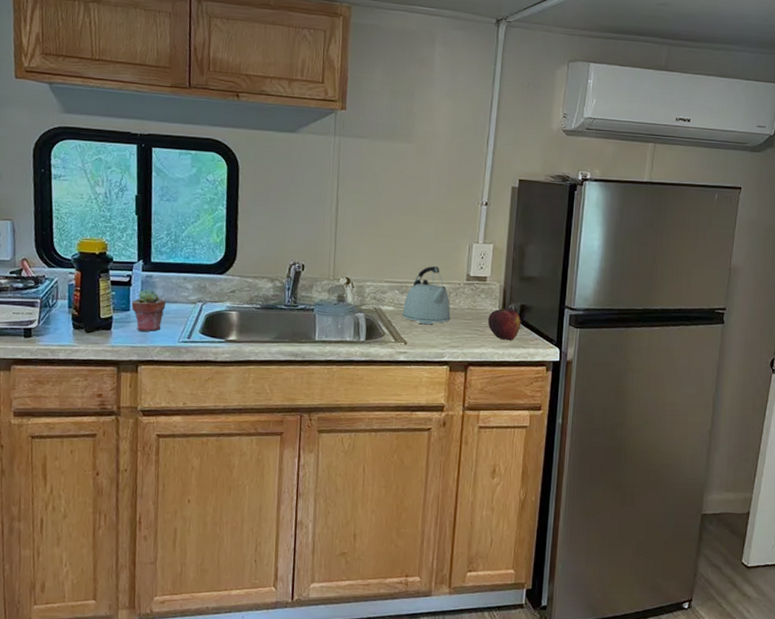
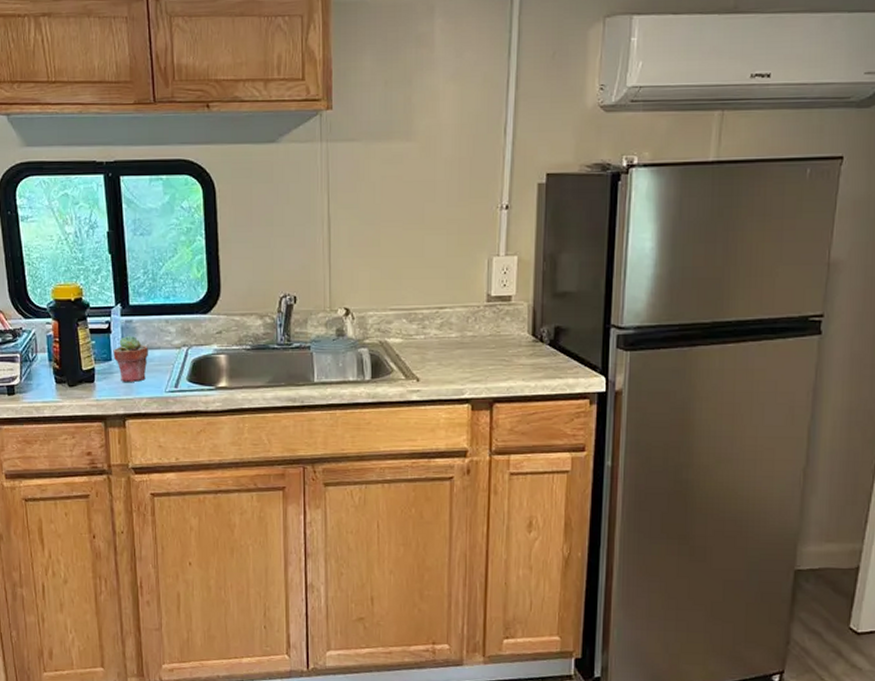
kettle: present [402,266,451,325] -> none [412,288,470,357]
fruit: present [488,308,522,340] -> none [516,331,557,370]

